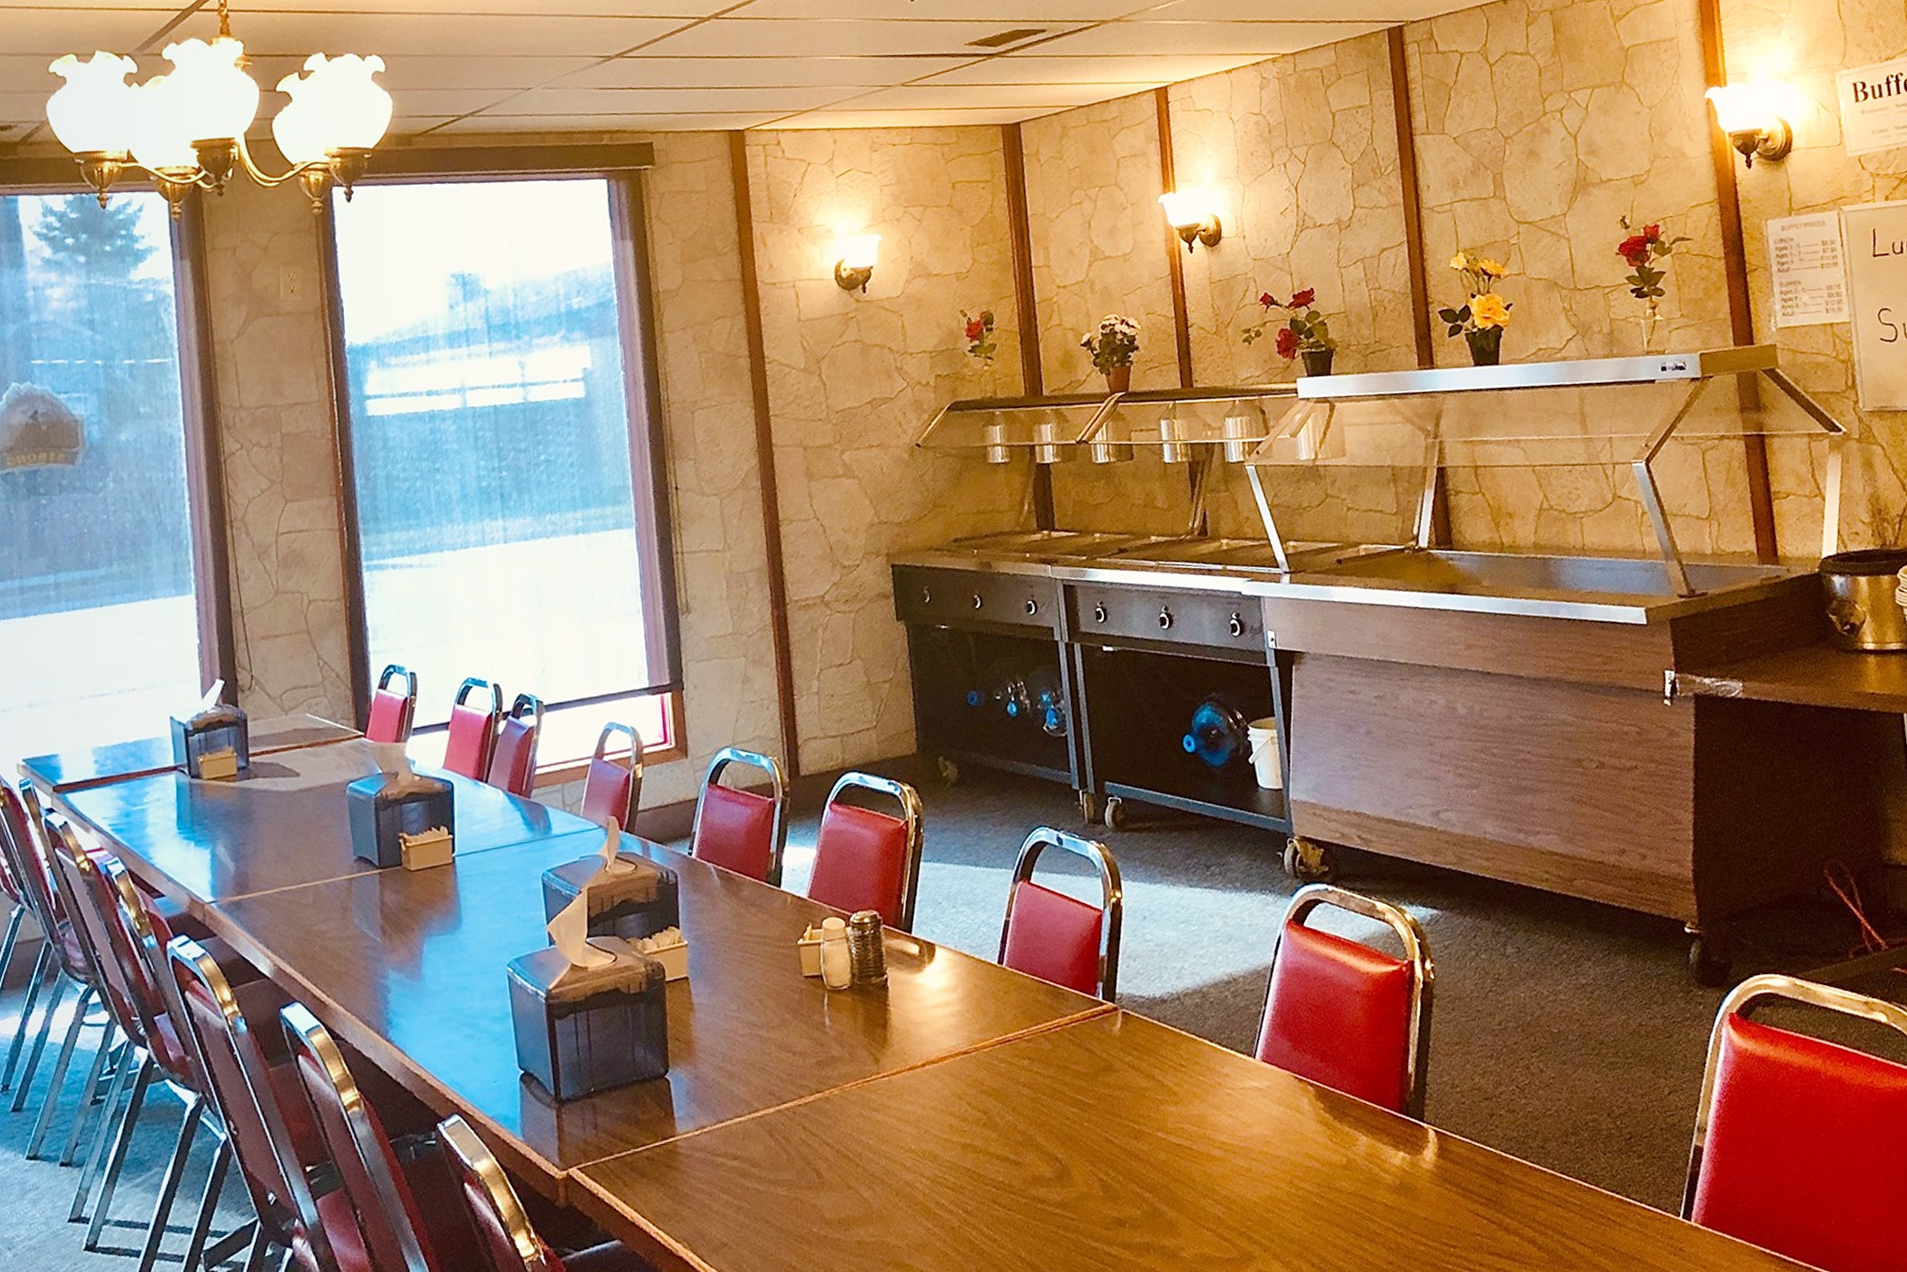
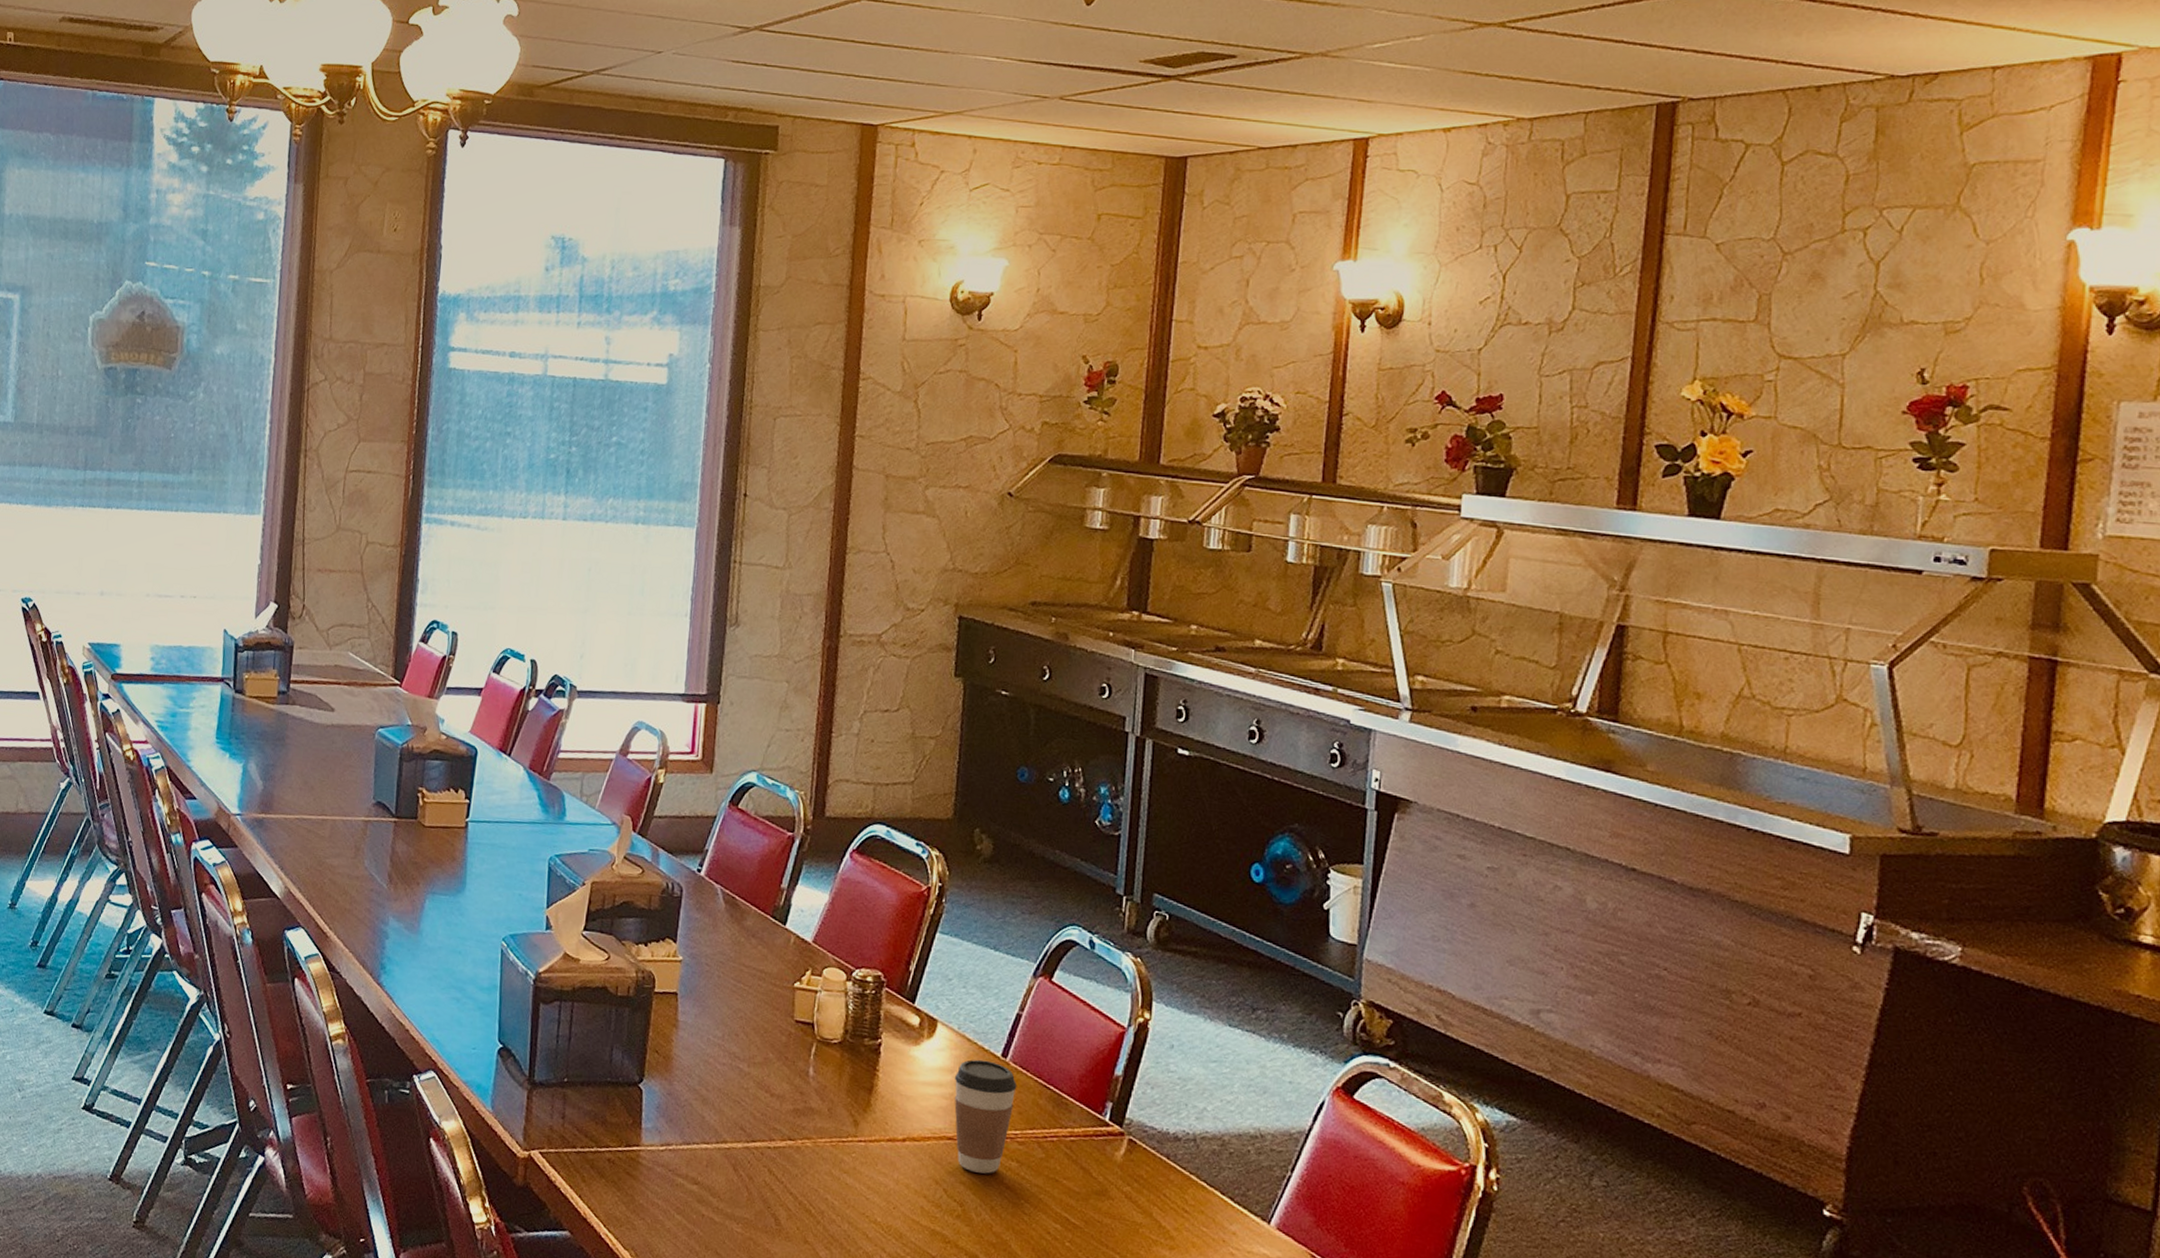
coffee cup: none [959,970,1017,1079] -> present [954,1059,1017,1174]

